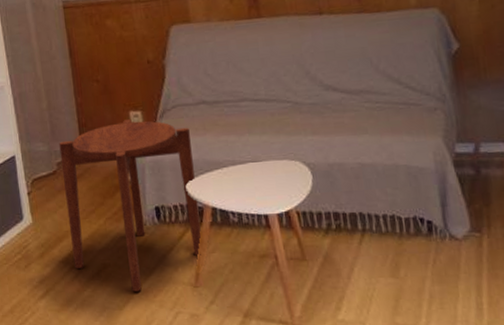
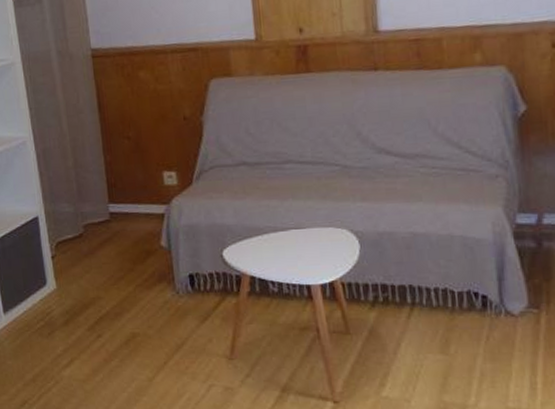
side table: present [59,119,201,292] -> none [86,180,238,363]

